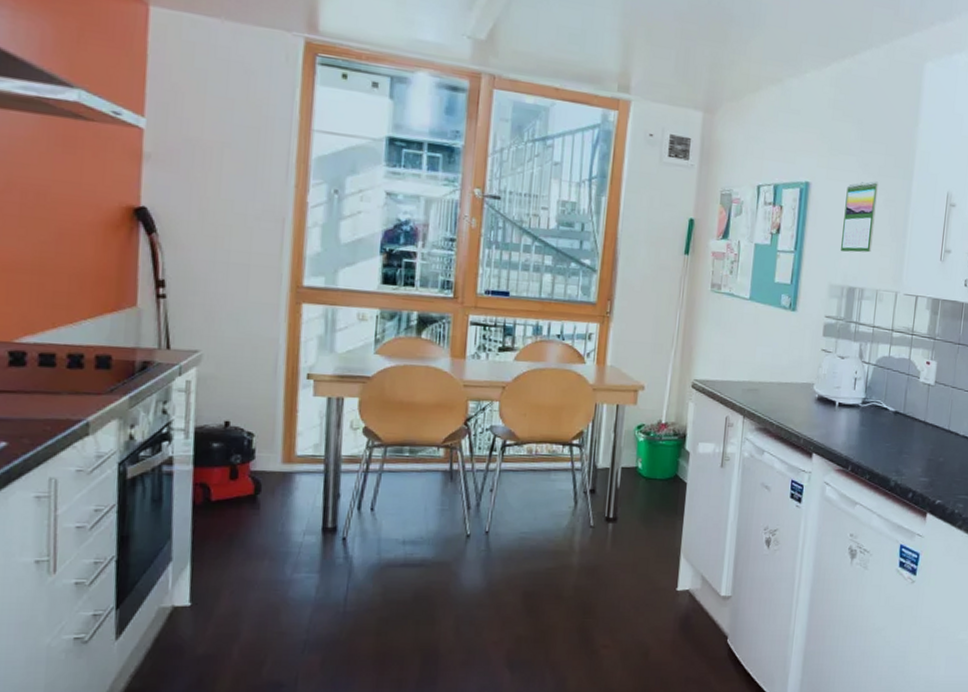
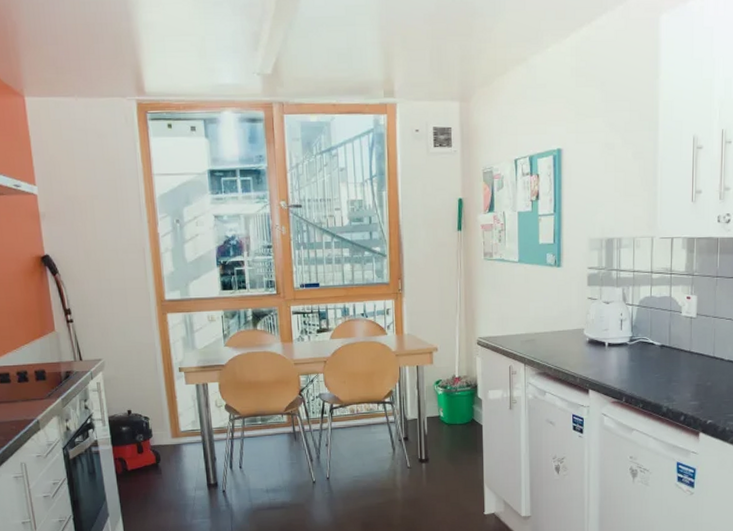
calendar: present [841,181,878,253] -> none [596,137,625,208]

